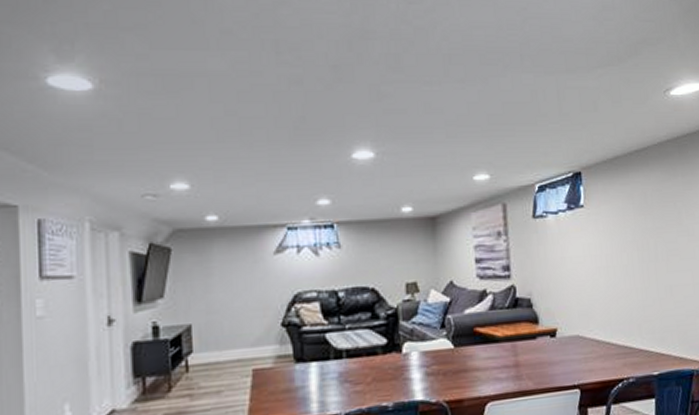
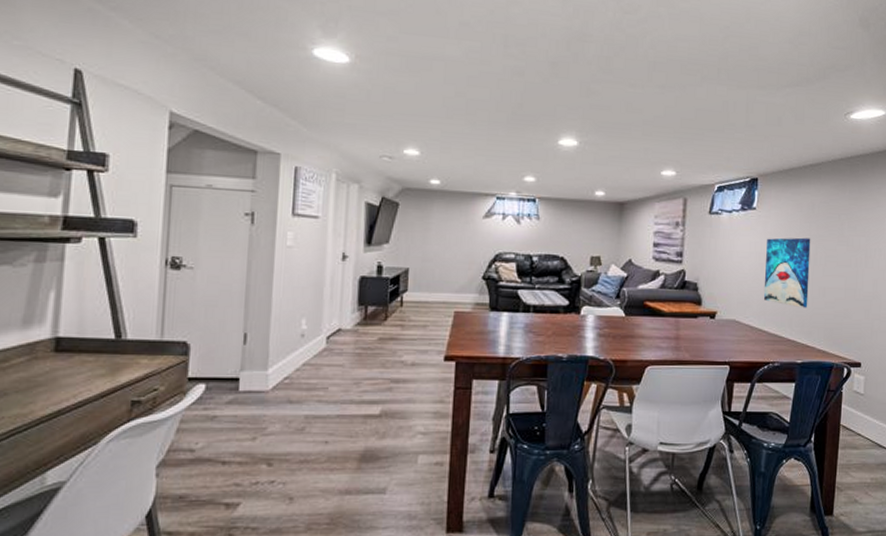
wall art: none [601,232,656,312] -> present [763,237,811,308]

